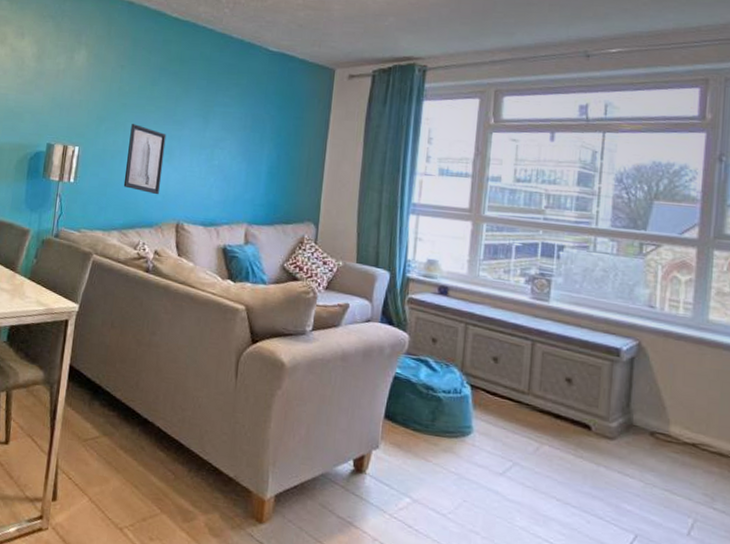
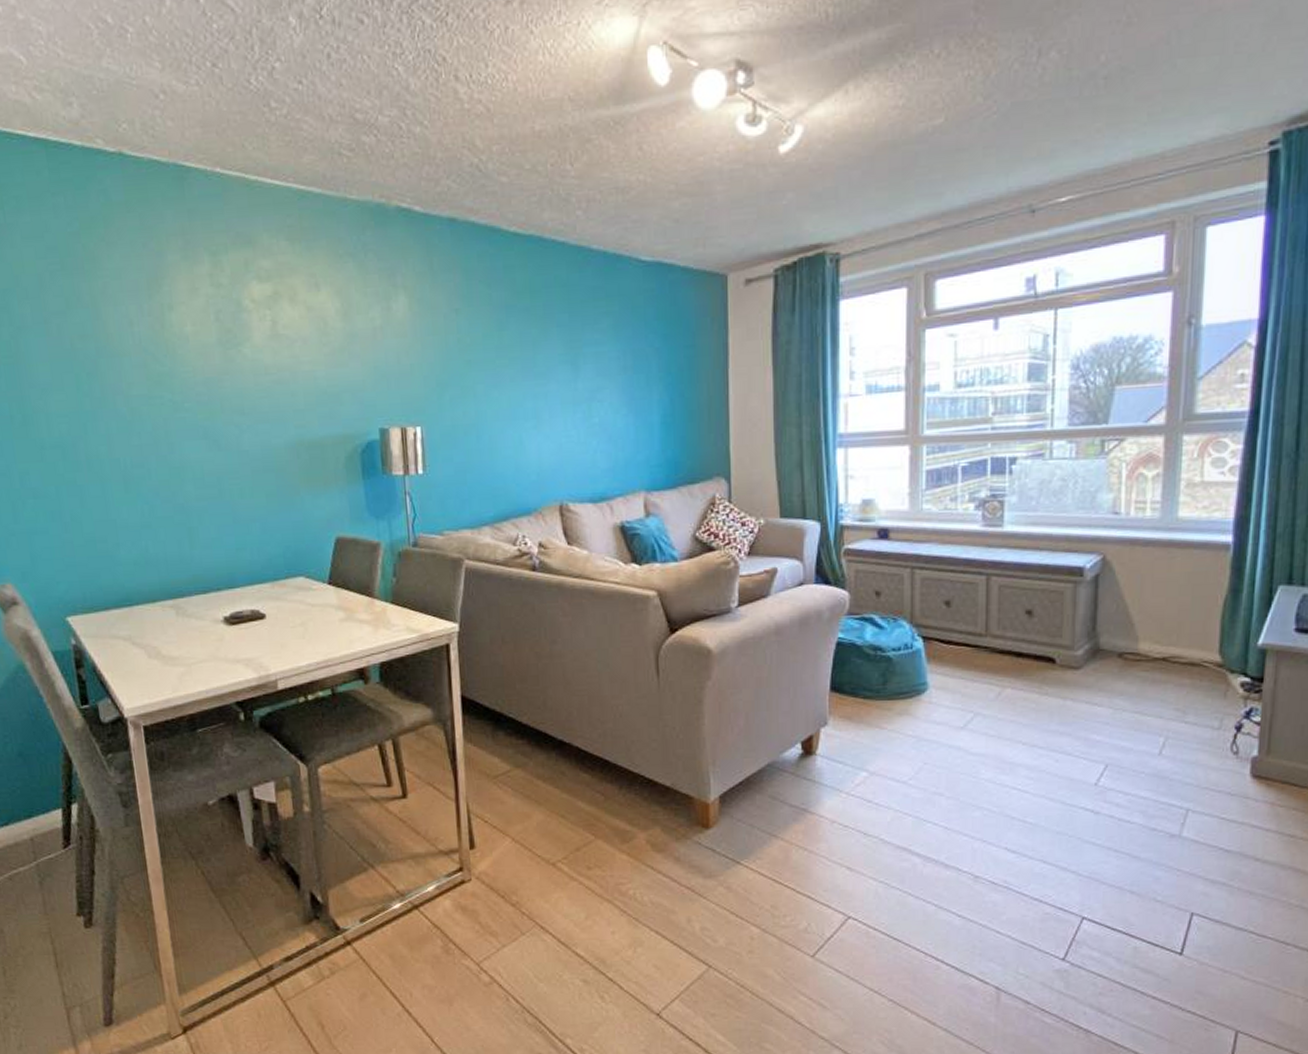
wall art: present [123,124,167,195] -> none [482,386,532,473]

